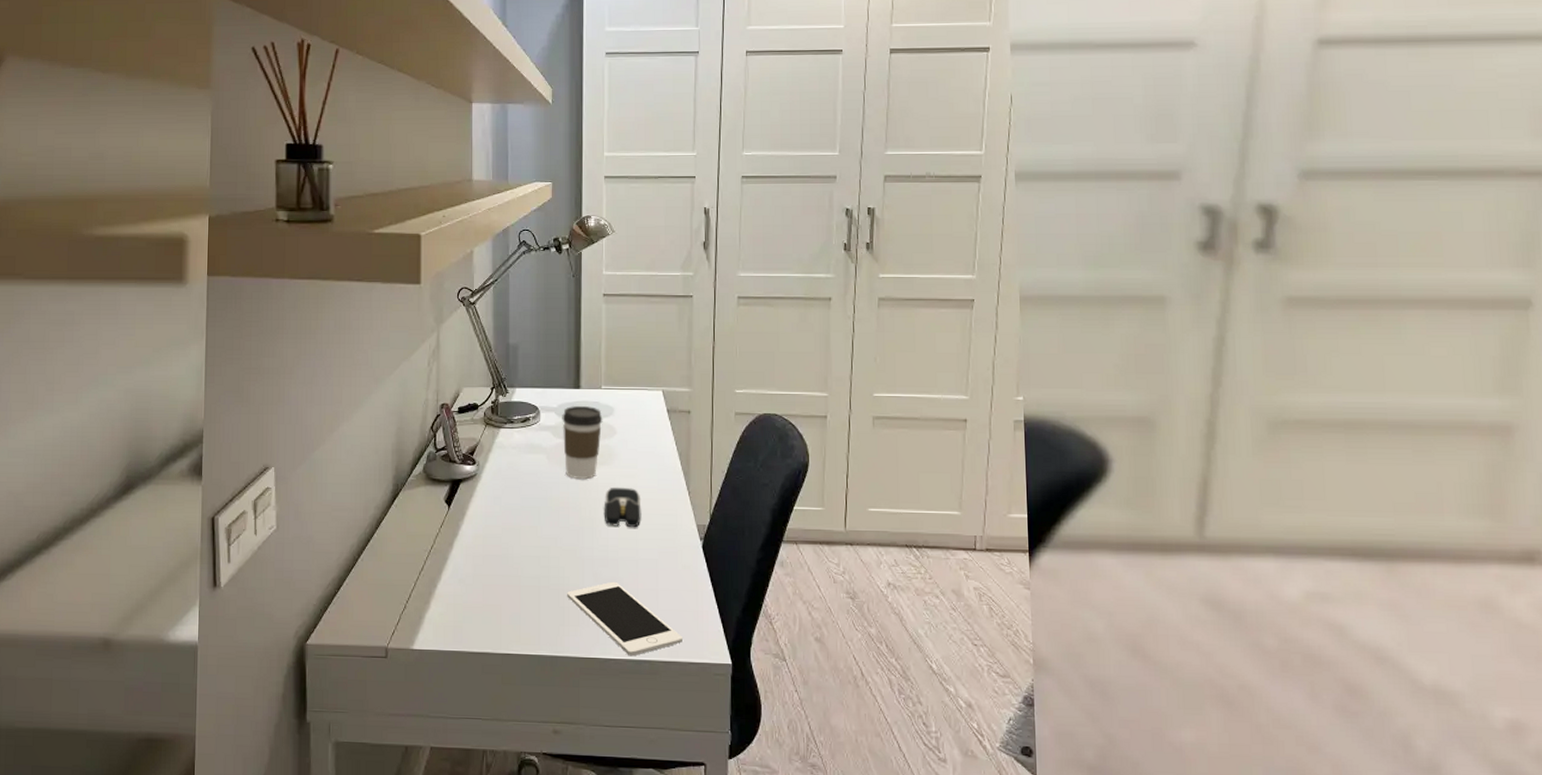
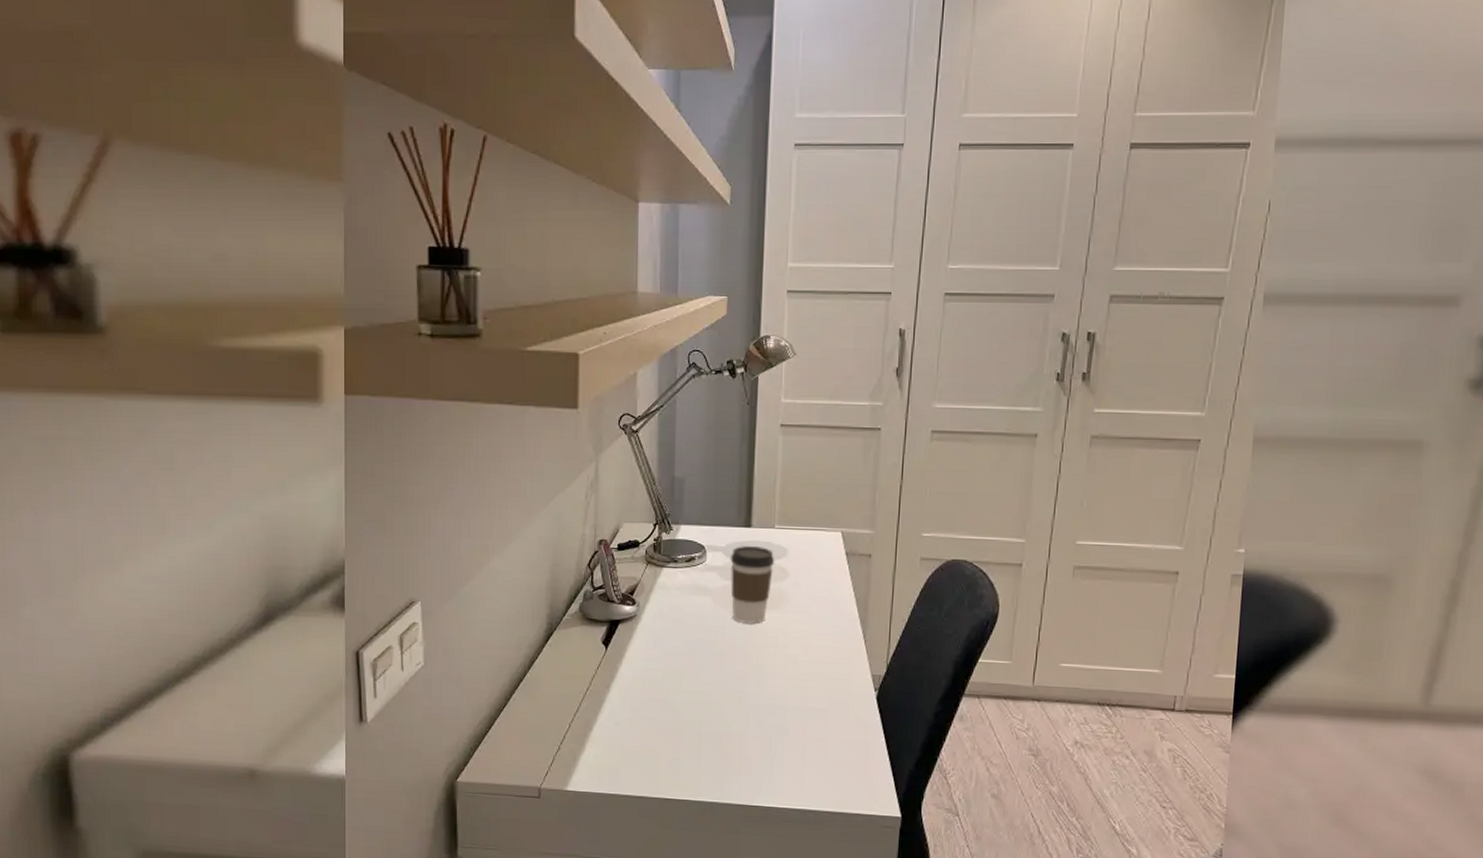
cell phone: present [567,581,682,656] -> none [730,730,850,806]
computer mouse: present [603,487,642,527] -> none [772,632,813,675]

